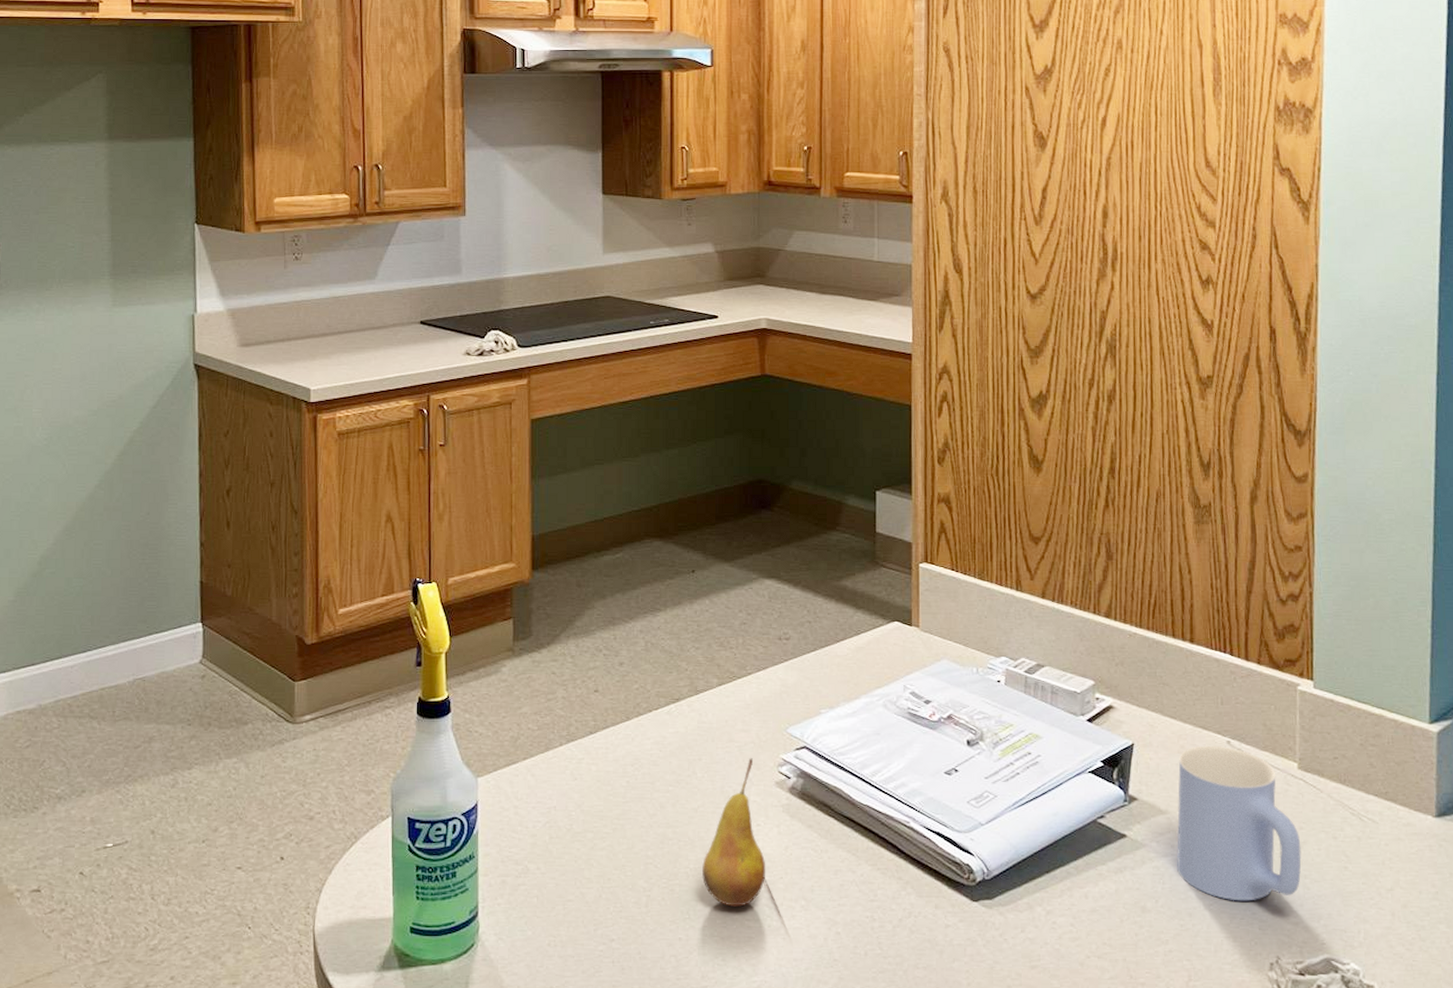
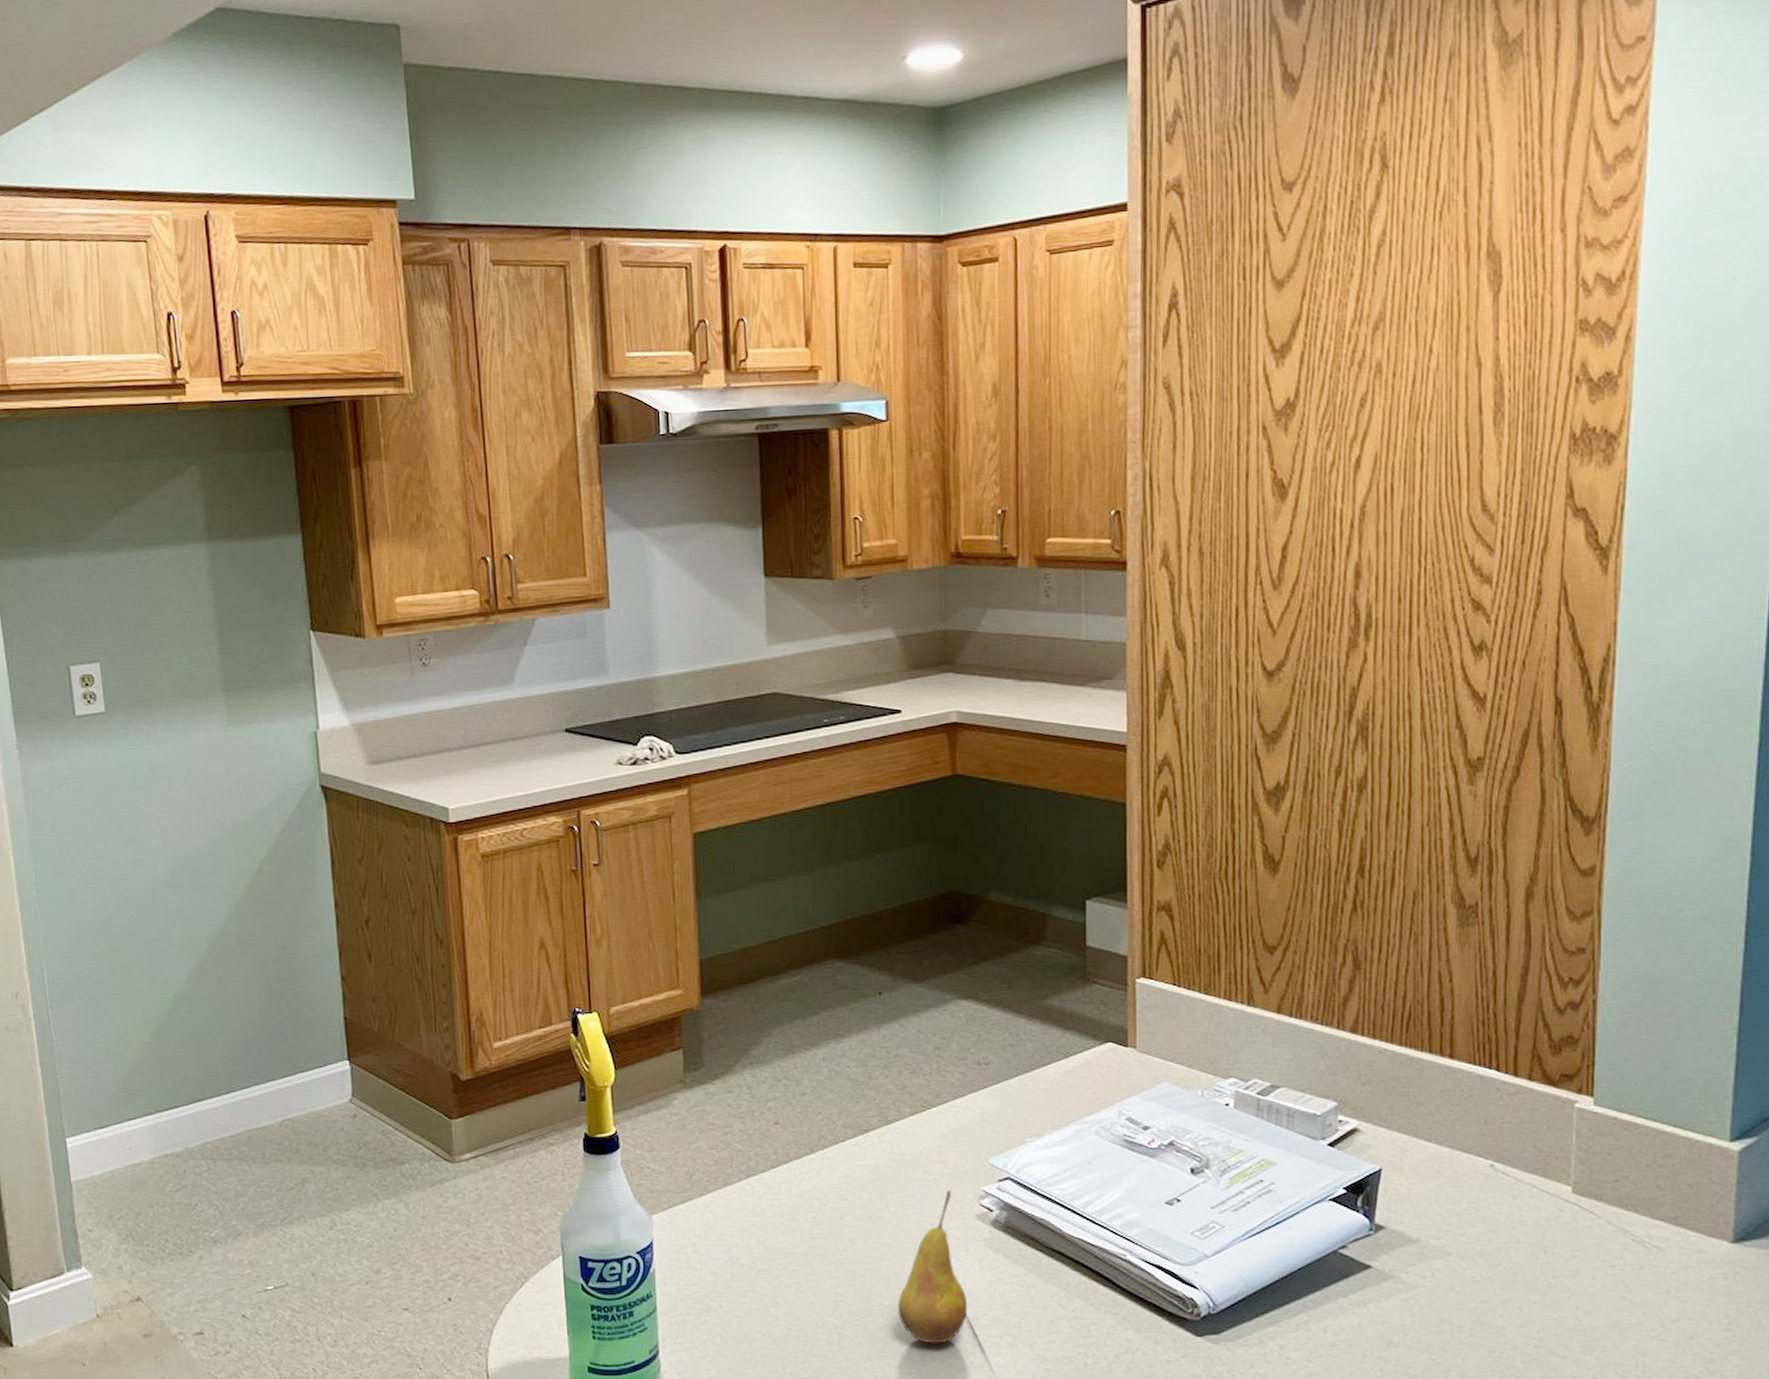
mug: present [1176,745,1302,901] -> none [1429,1169,1573,1334]

